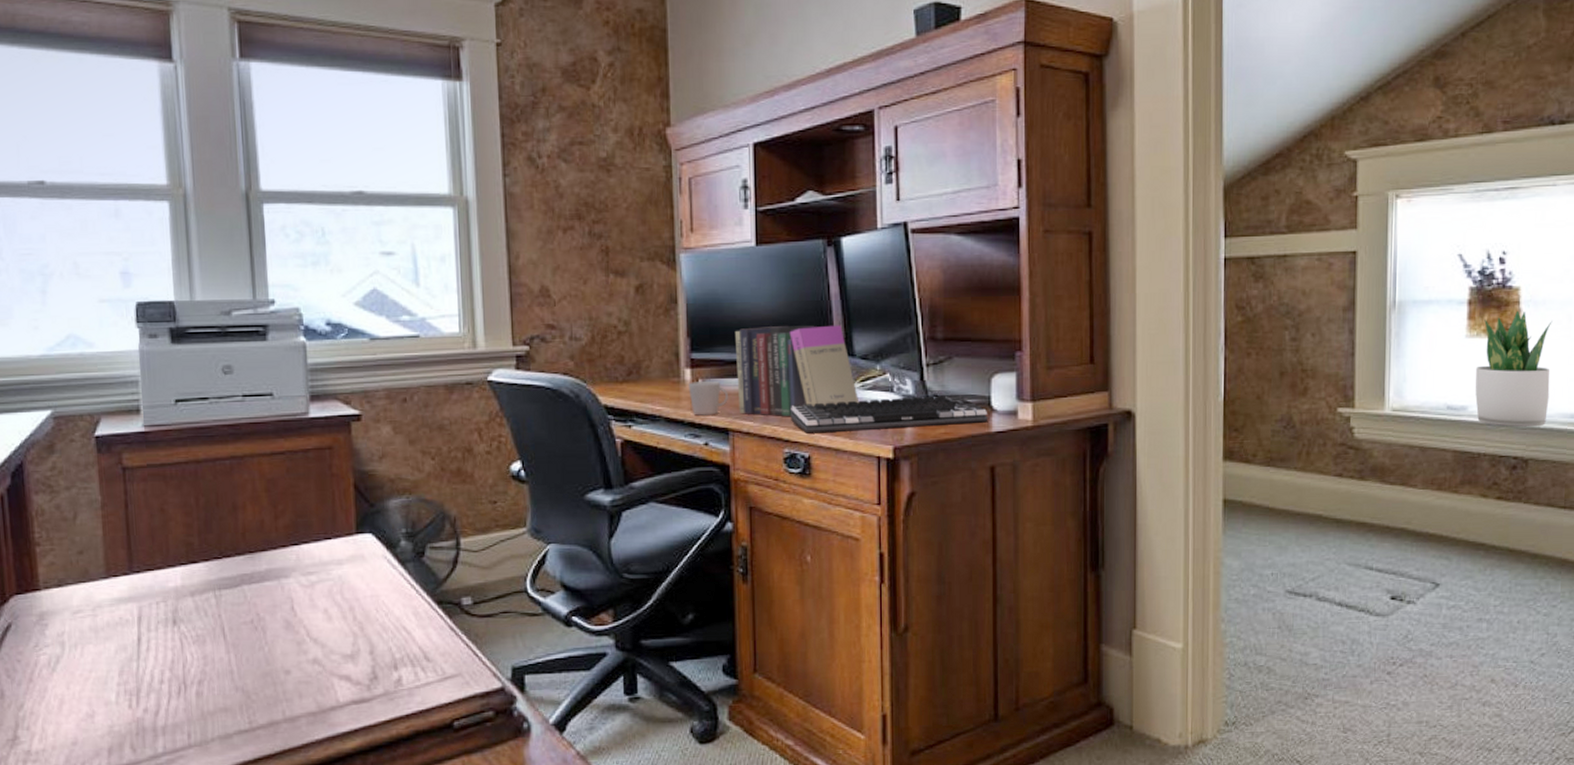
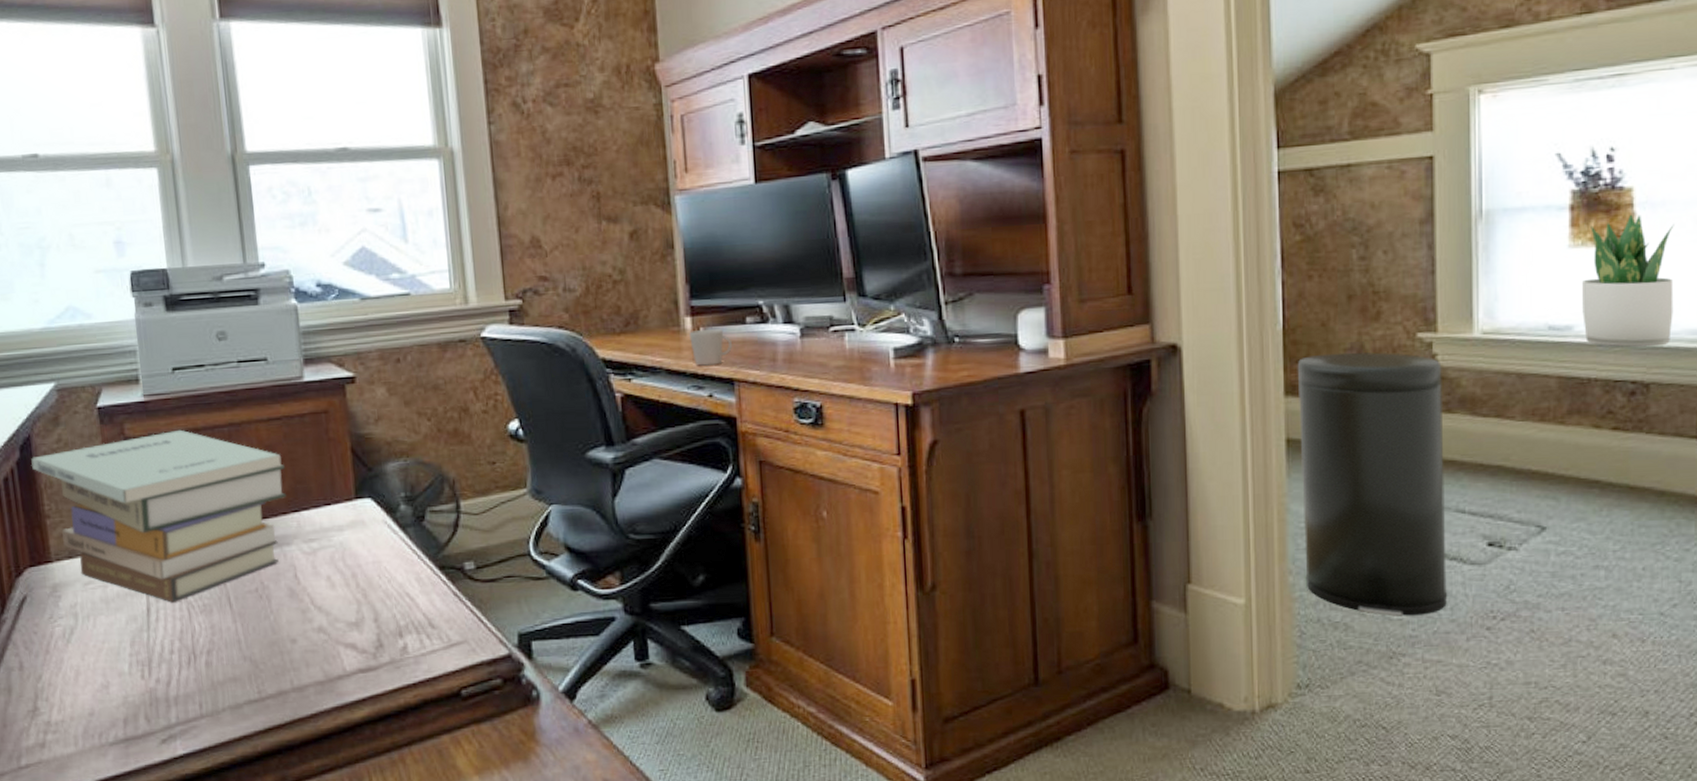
books: none [23,461,287,633] -> present [31,429,286,603]
books: present [734,324,860,417] -> none [736,264,874,365]
computer keyboard: present [791,395,988,434] -> none [799,334,1016,381]
pedal bin: none [1234,423,1358,661] -> present [1297,352,1448,617]

